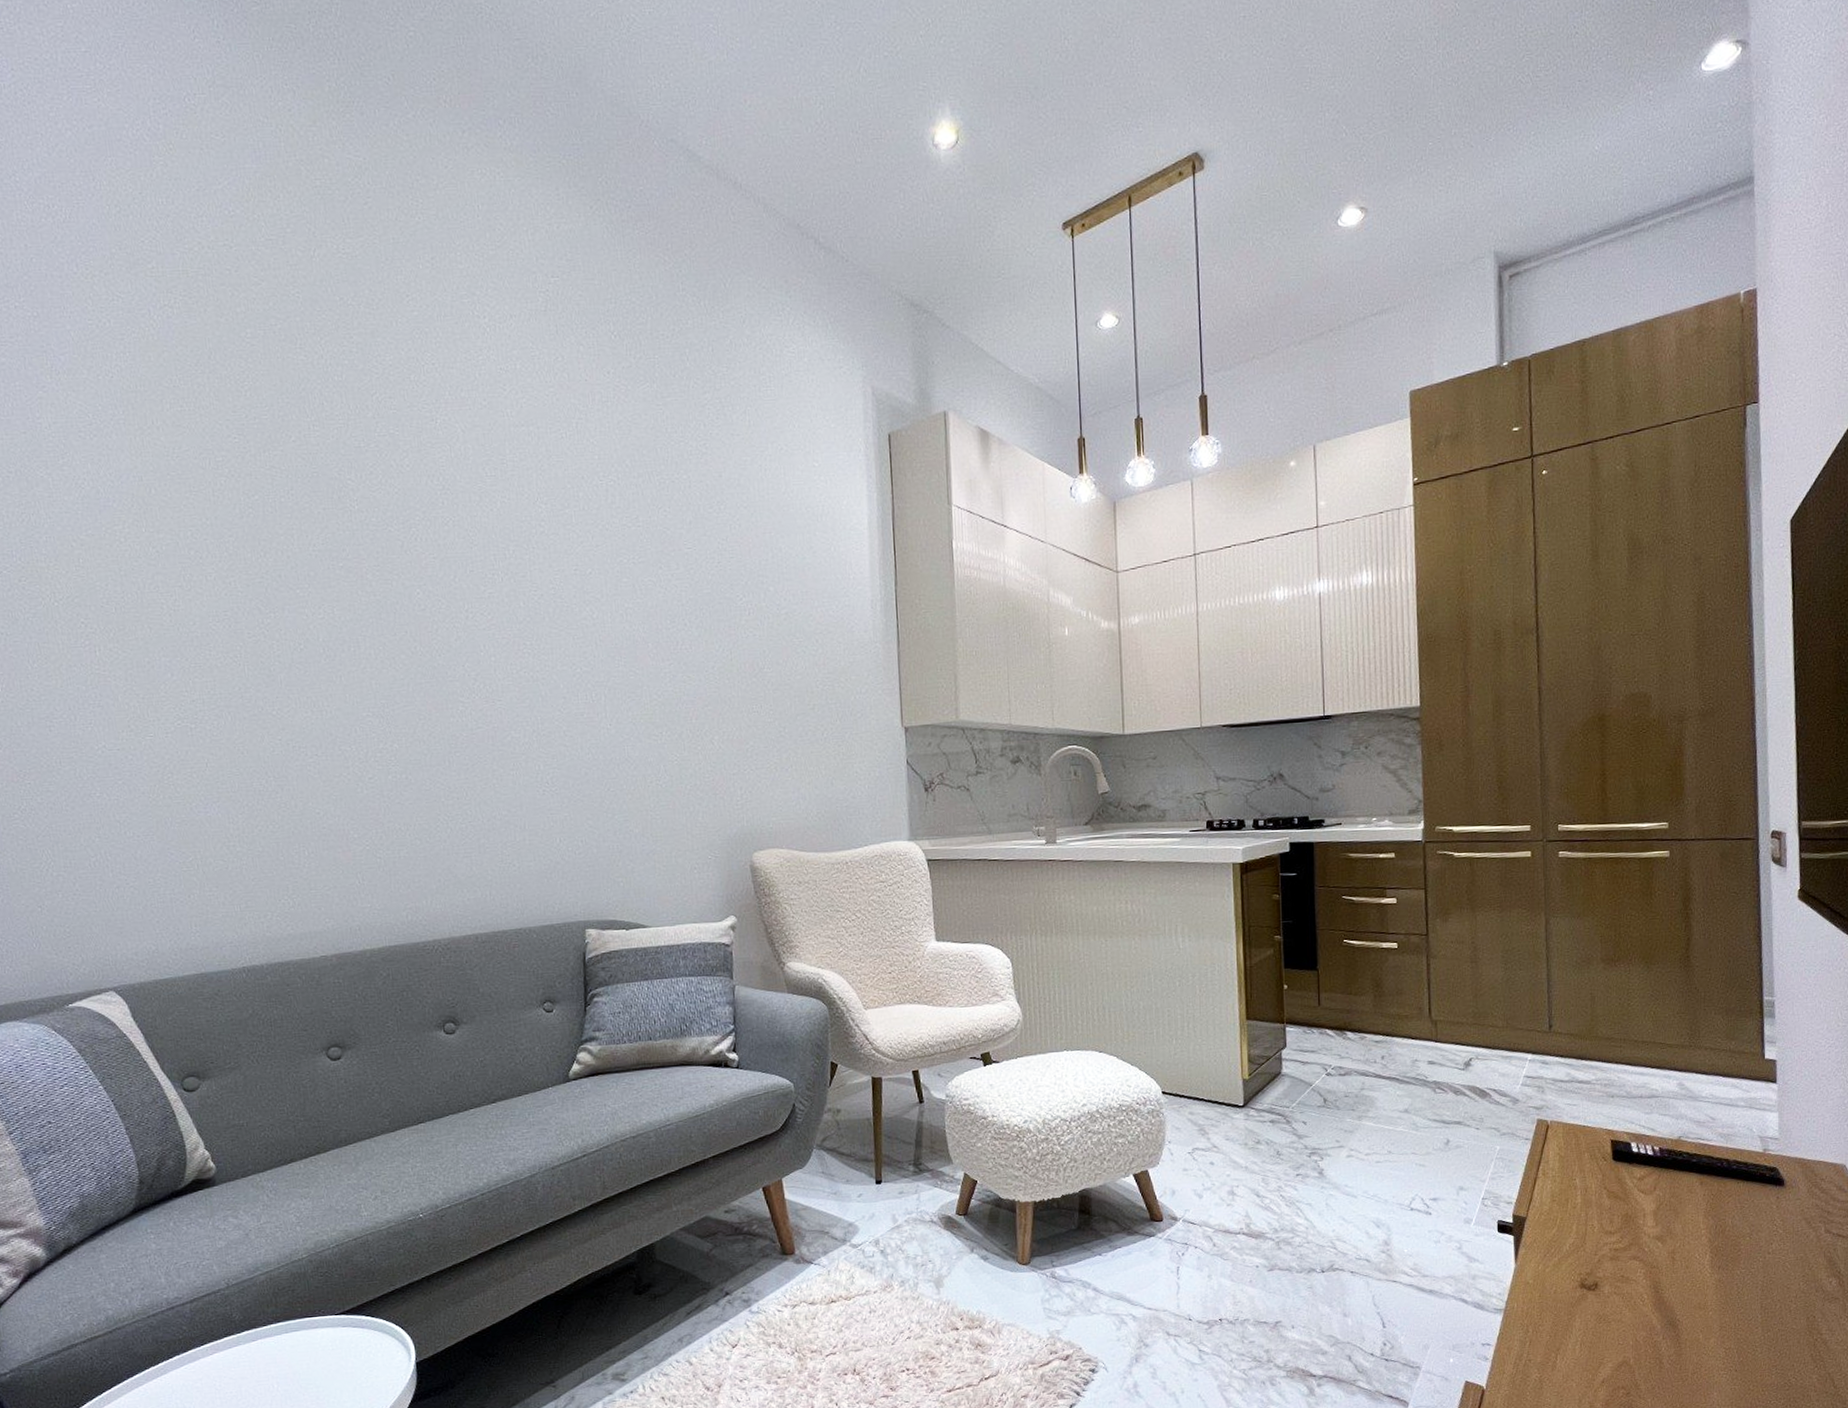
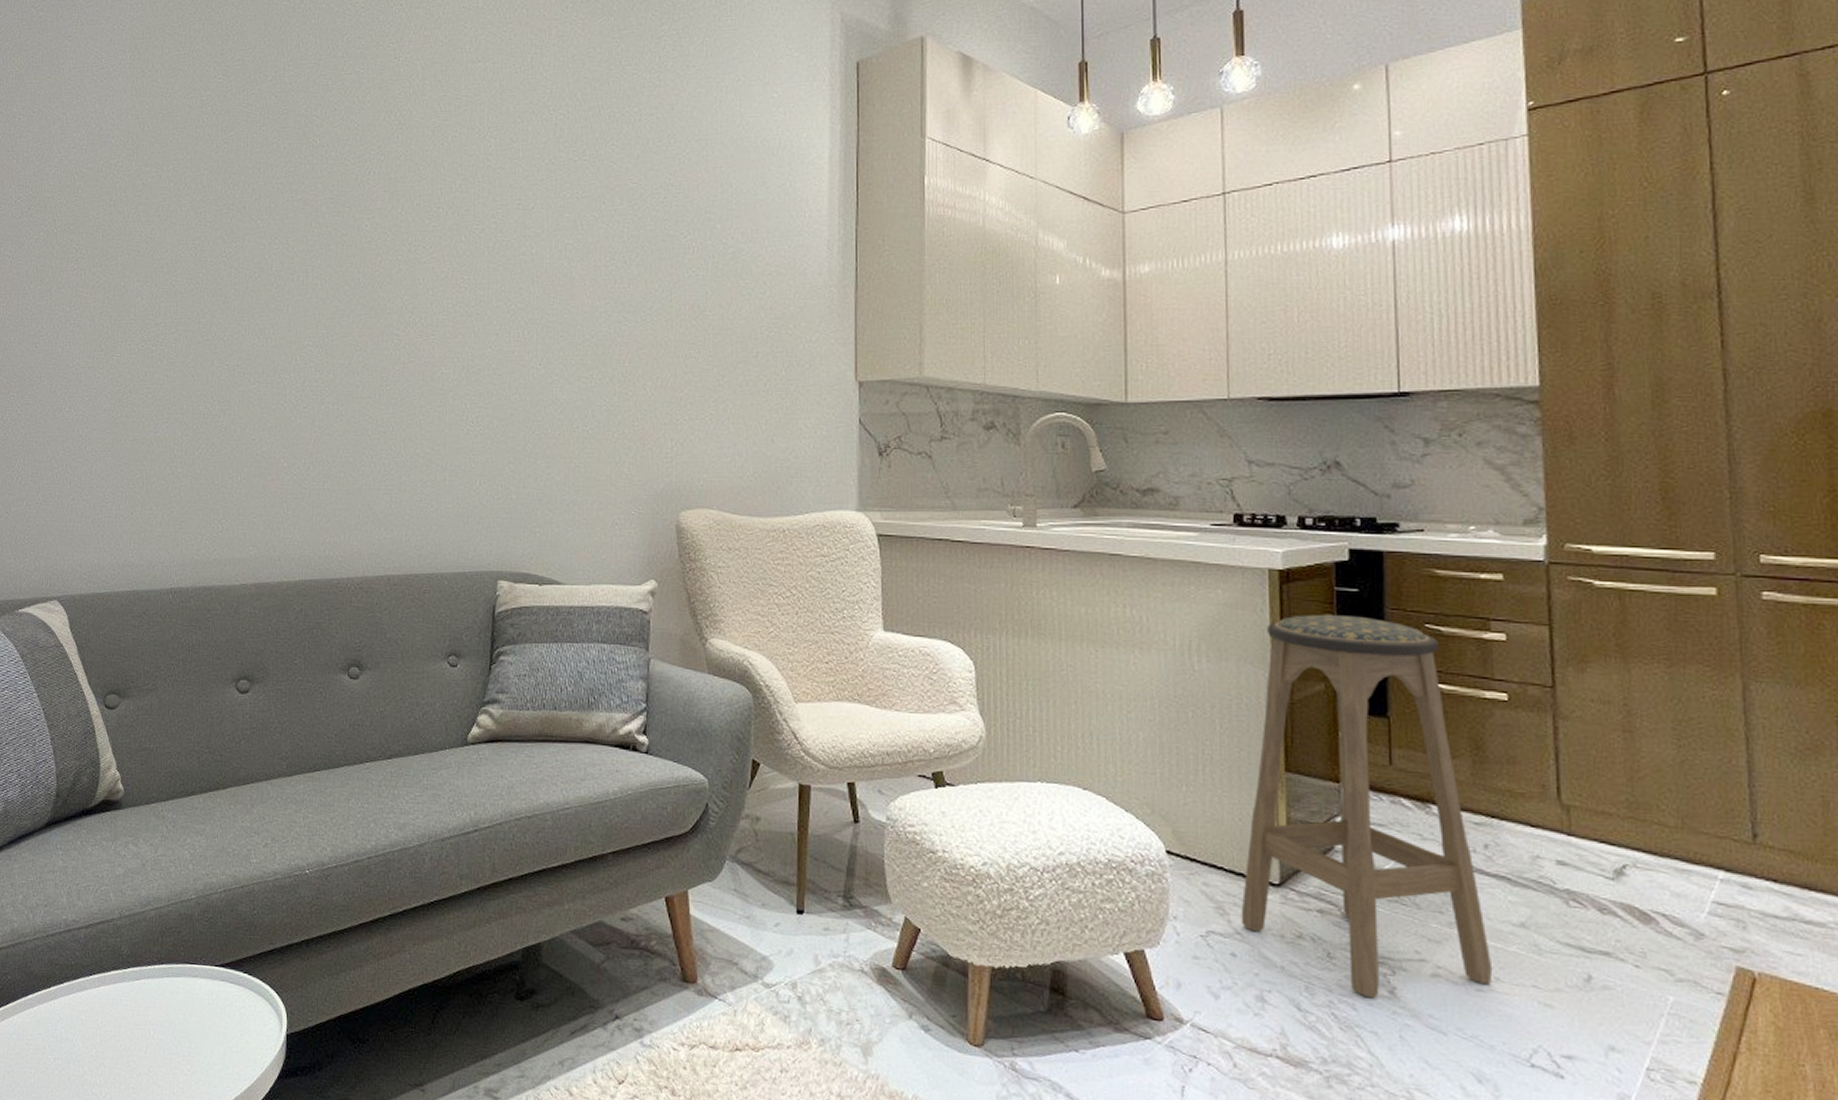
stool: none [1216,894,1387,1180] -> present [1241,615,1493,999]

